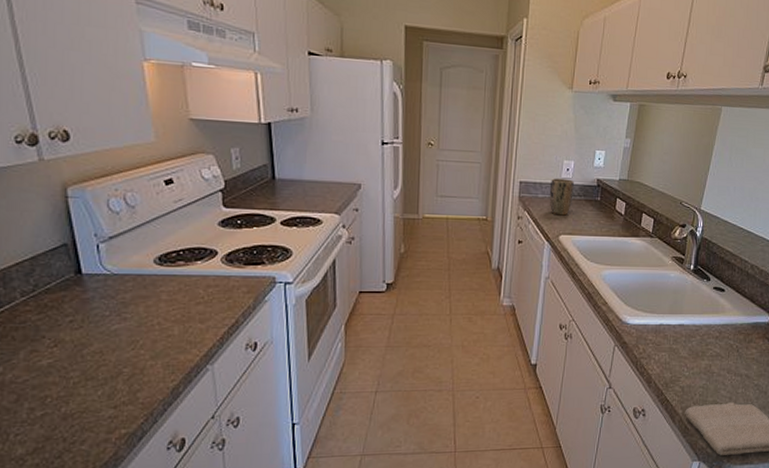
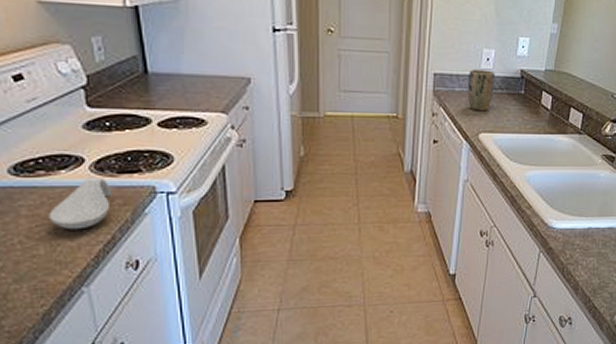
spoon rest: none [184,269,239,314] -> present [48,179,112,230]

